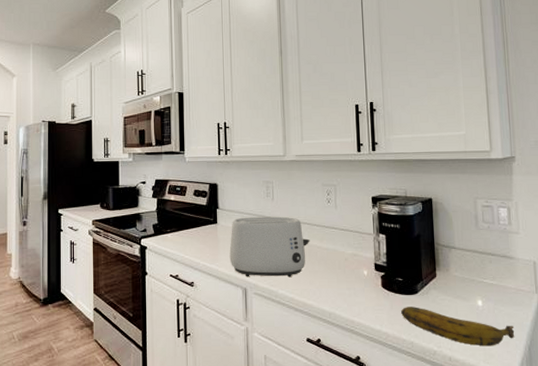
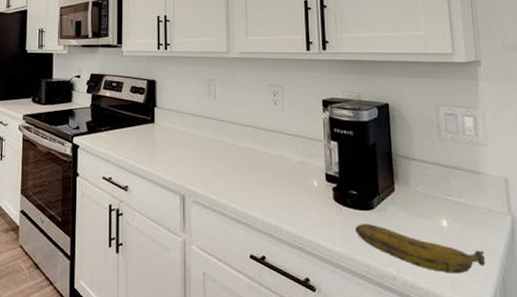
toaster: present [229,216,310,278] -> none [167,117,255,186]

